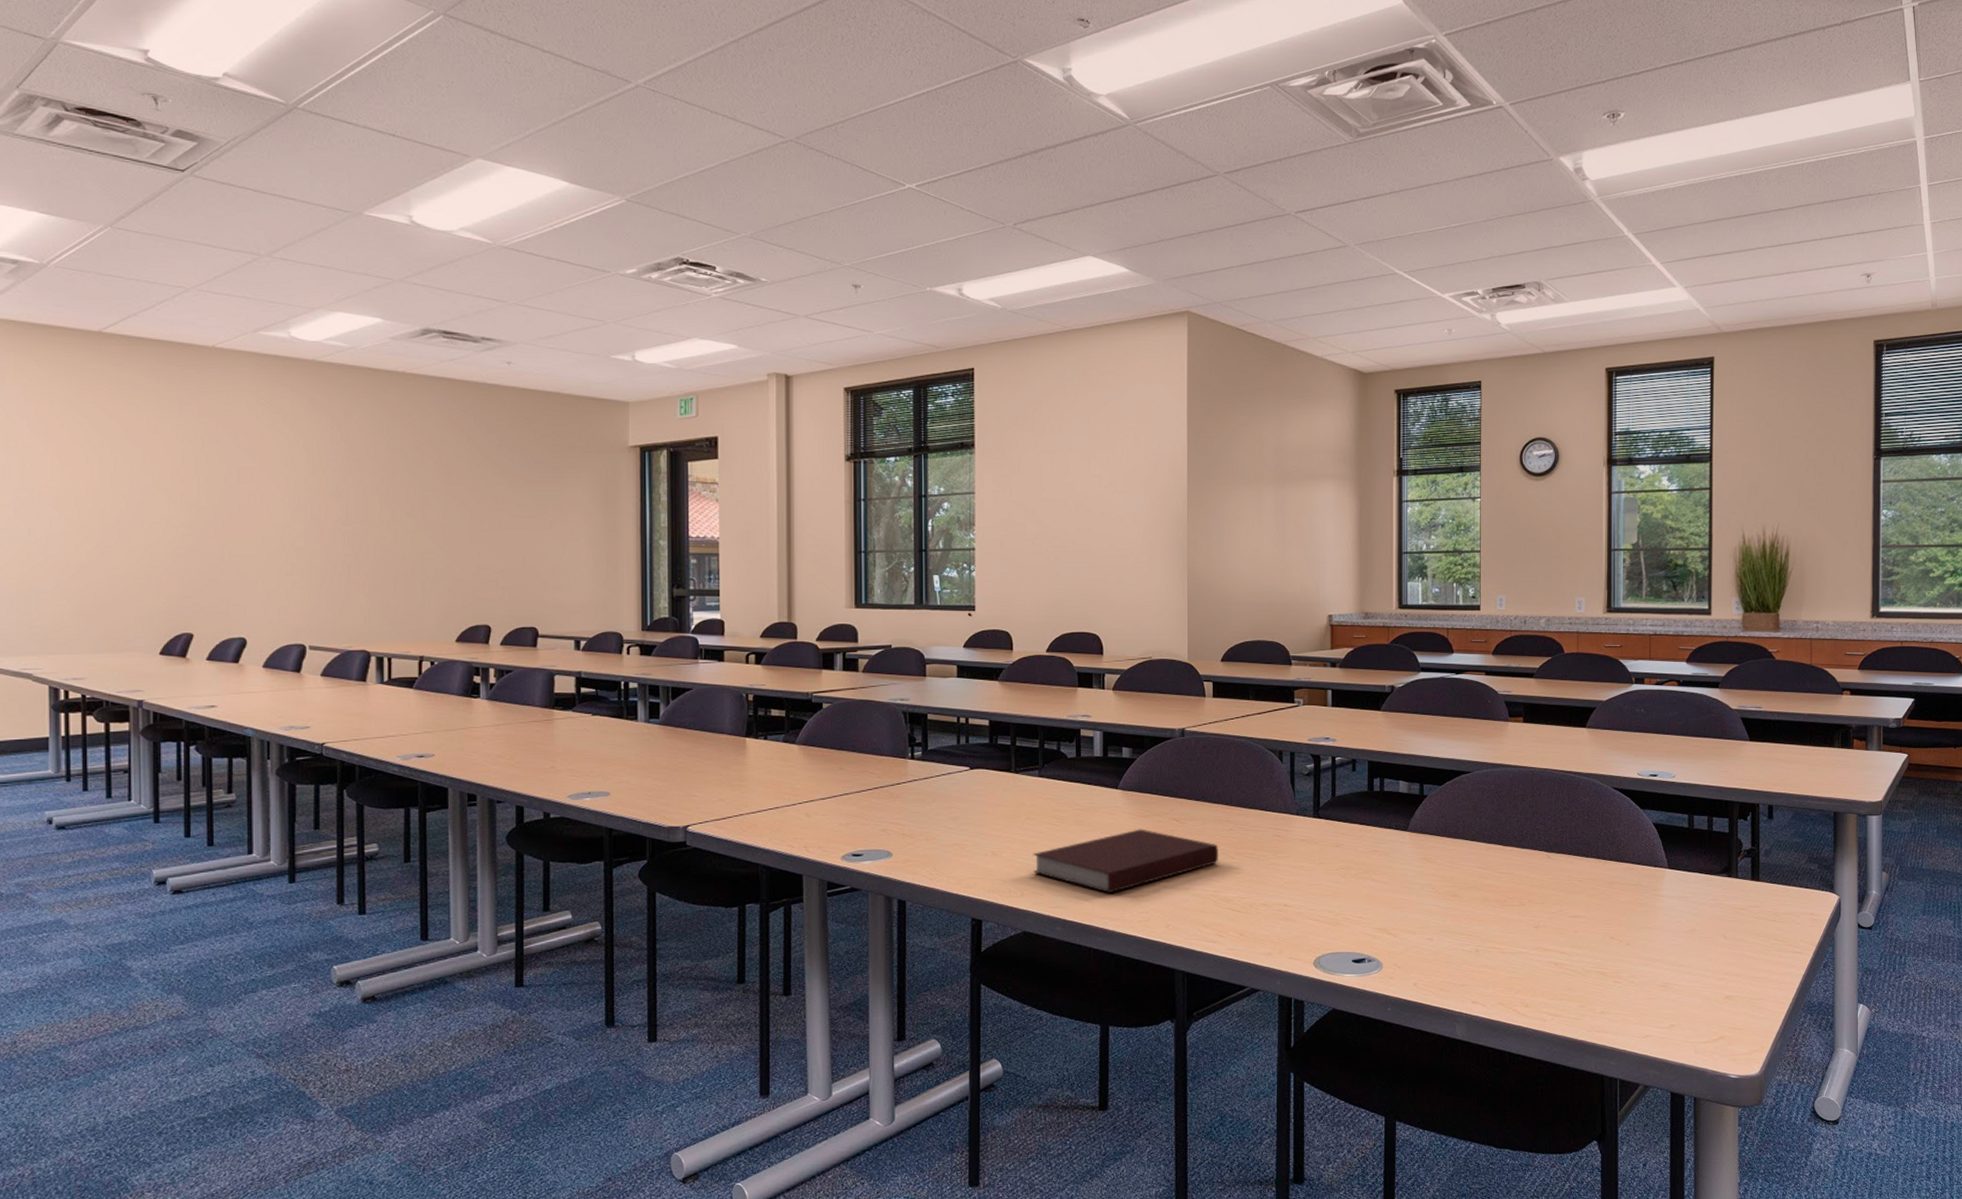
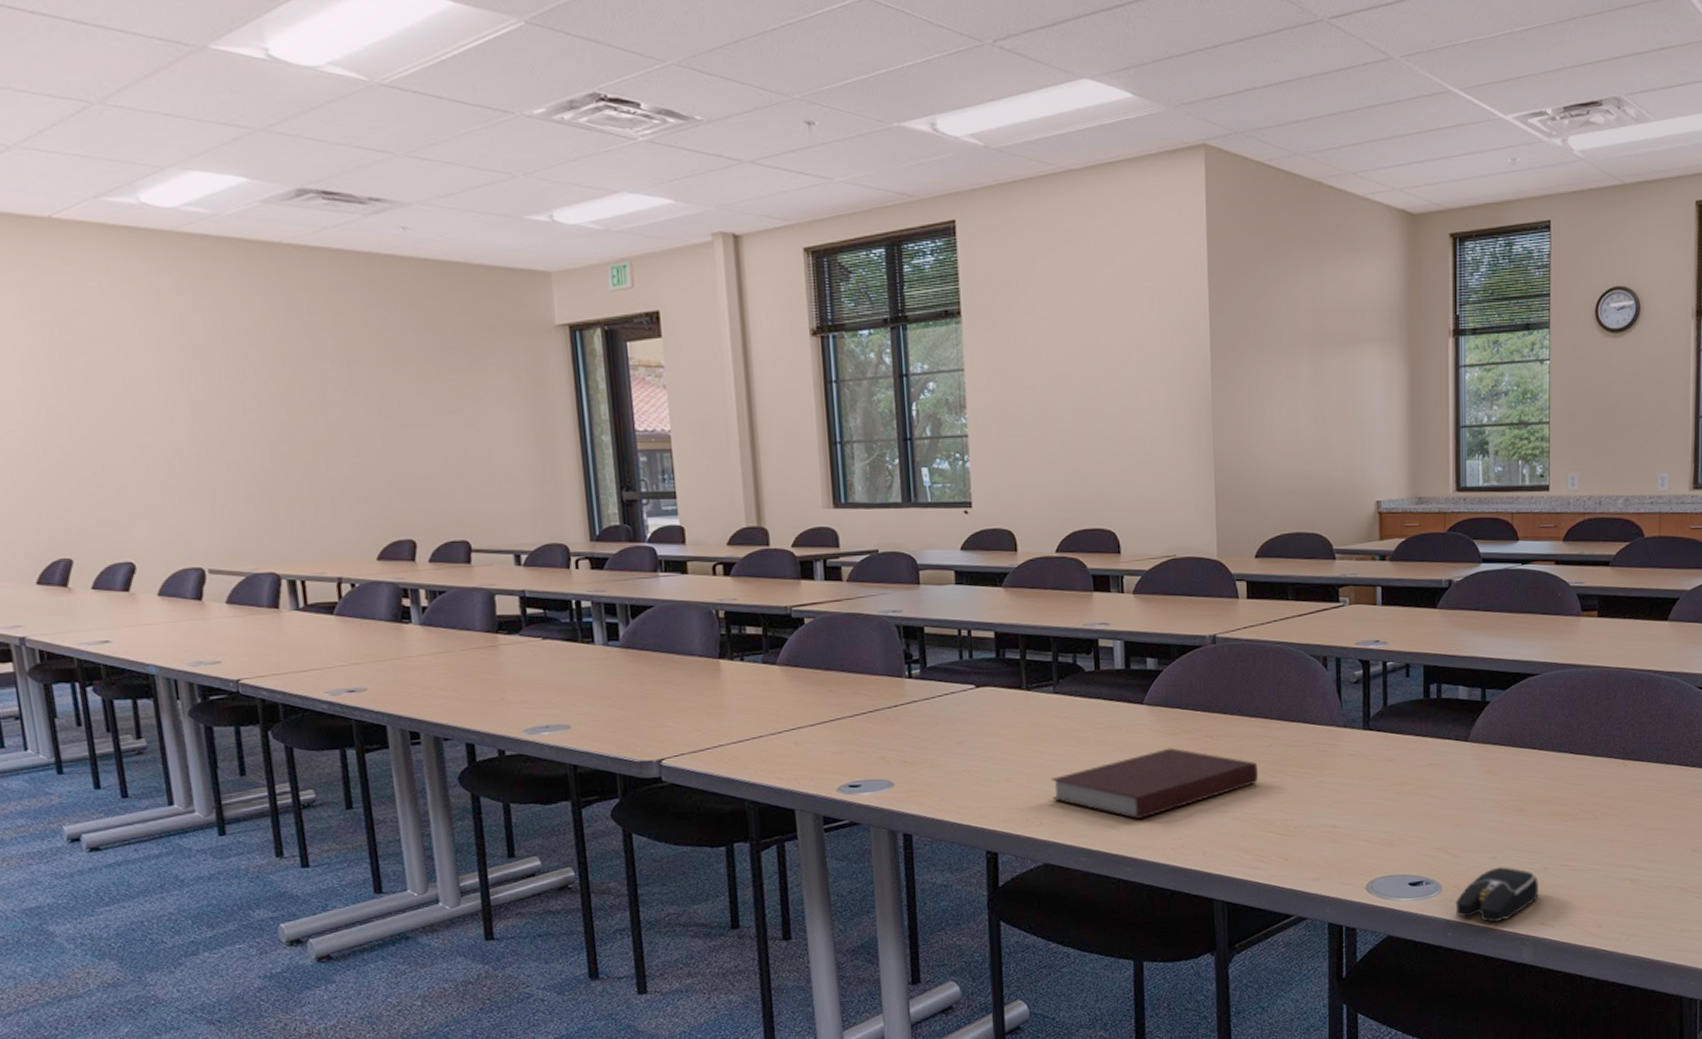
computer mouse: none [1395,948,1471,1000] -> present [1455,867,1538,923]

